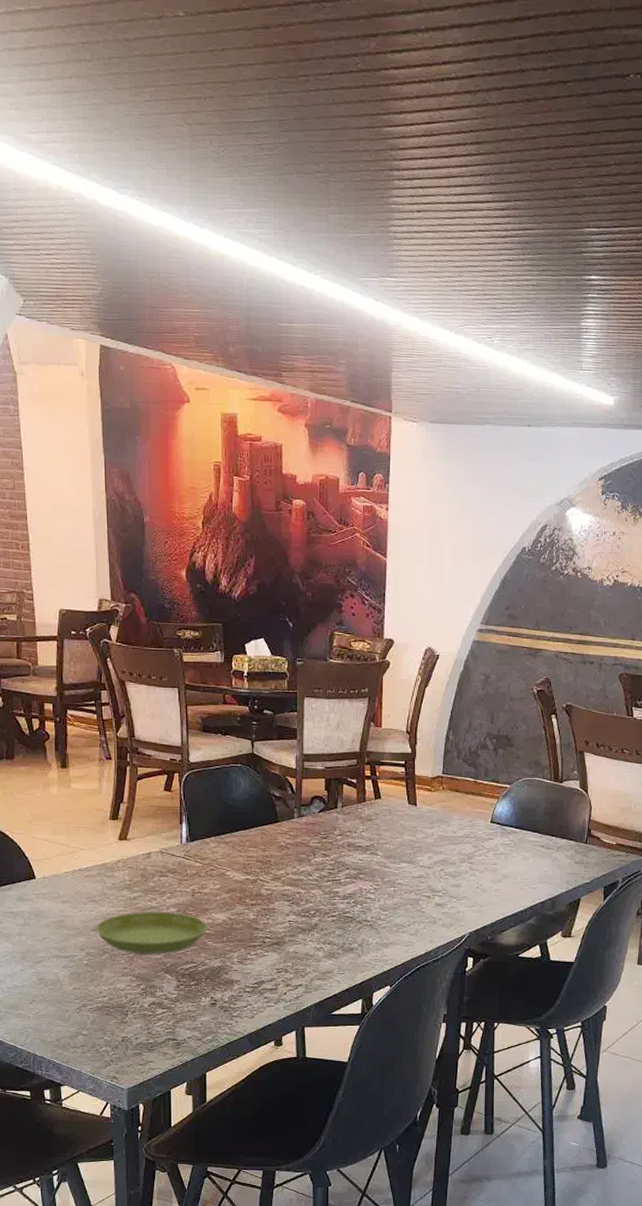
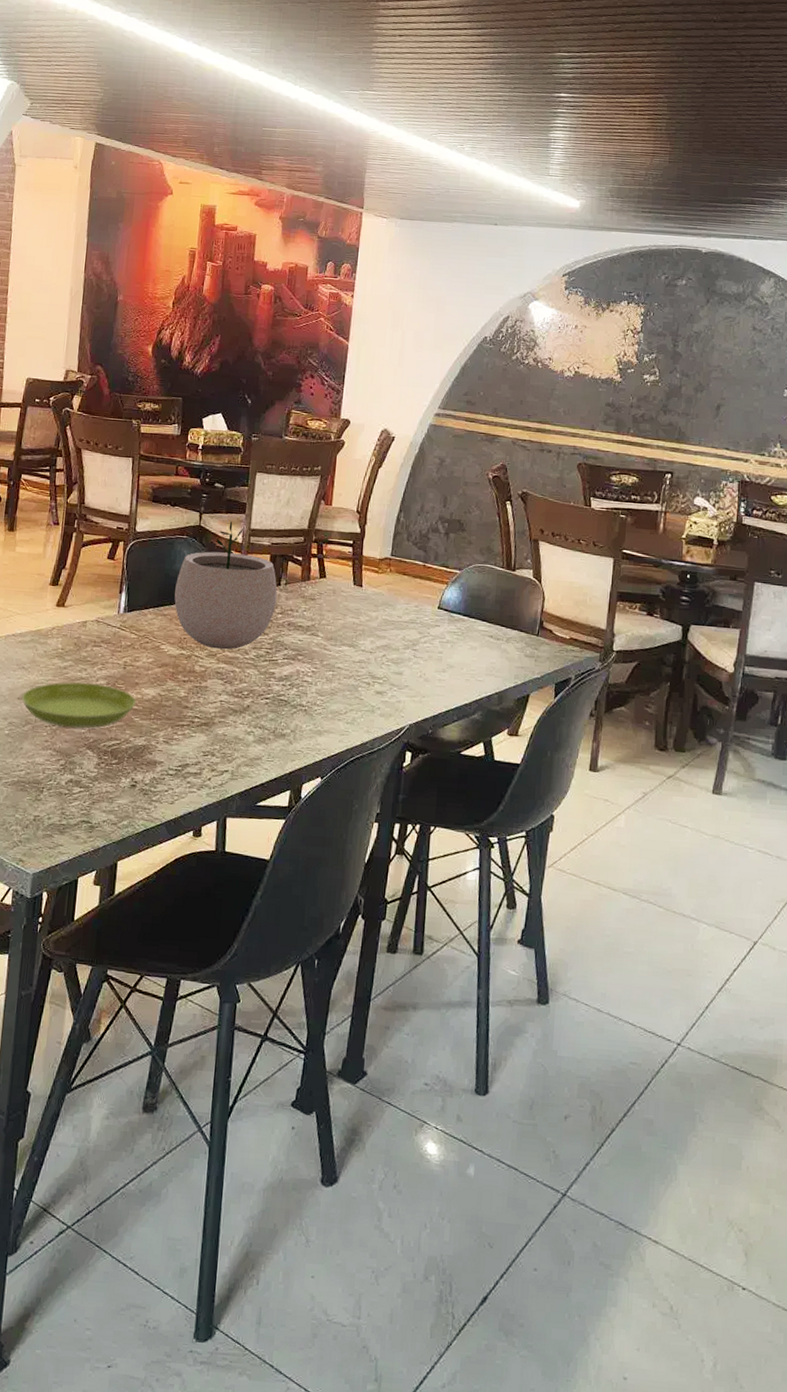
plant pot: none [235,747,335,873] -> present [174,521,277,650]

